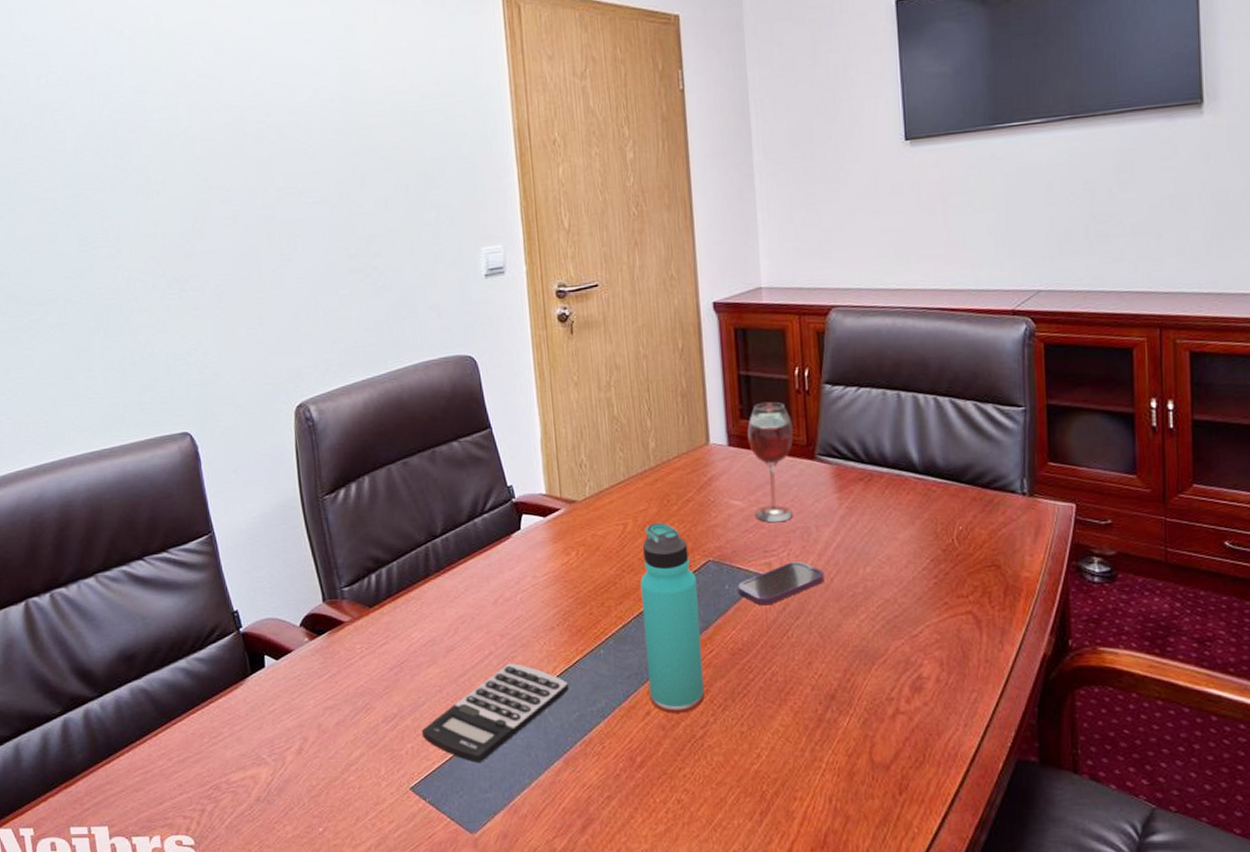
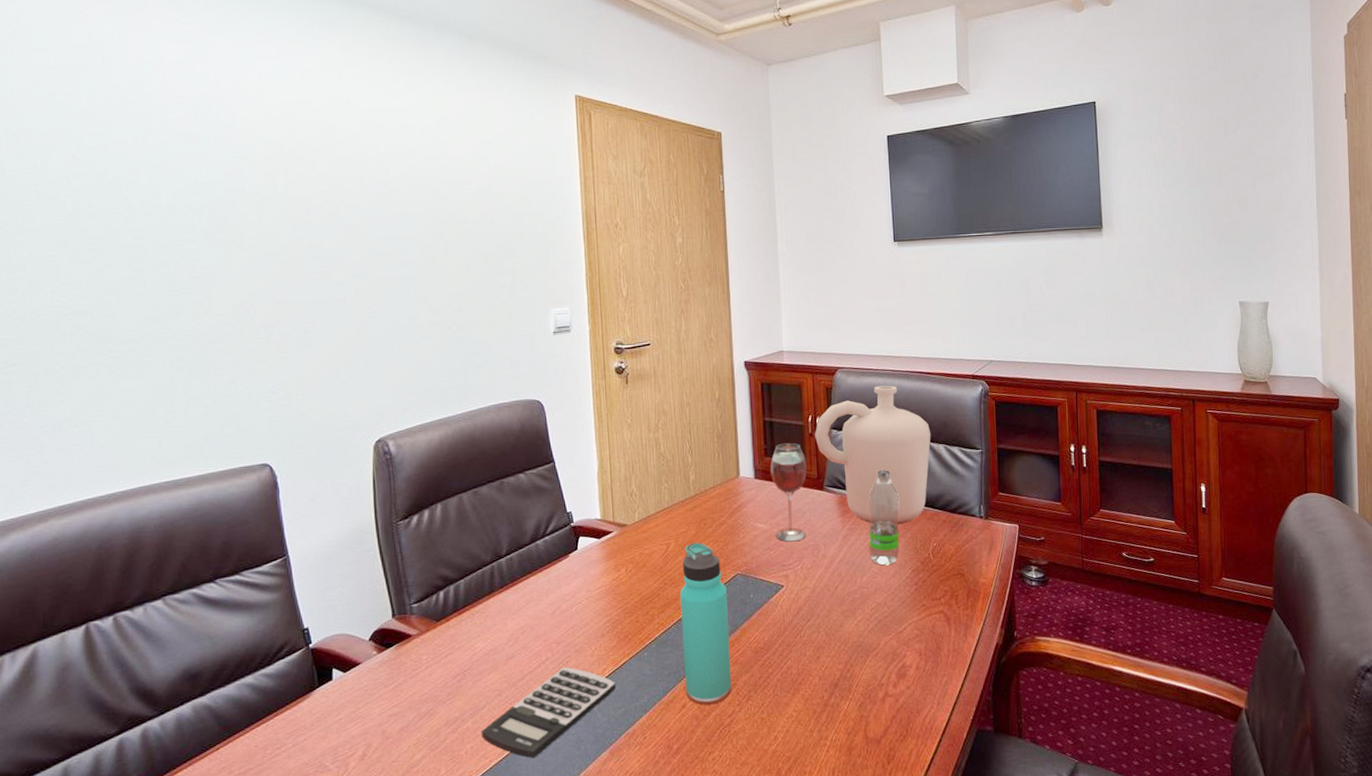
mobile phone: present [738,561,824,606] -> none [761,573,830,611]
water jug: none [803,326,956,502] -> present [815,385,931,524]
bottle: none [872,434,914,554] -> present [868,470,900,566]

